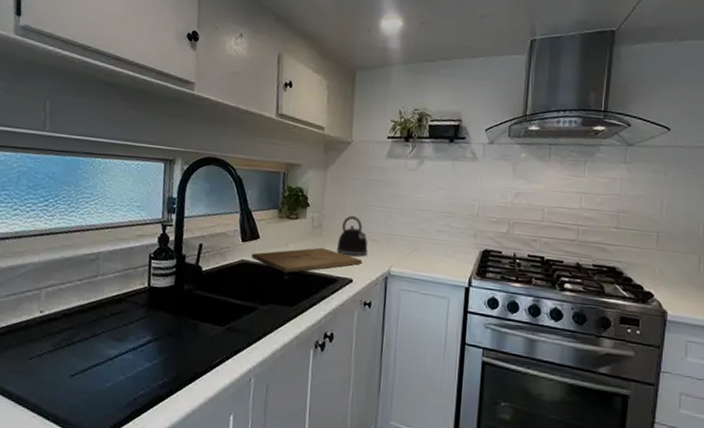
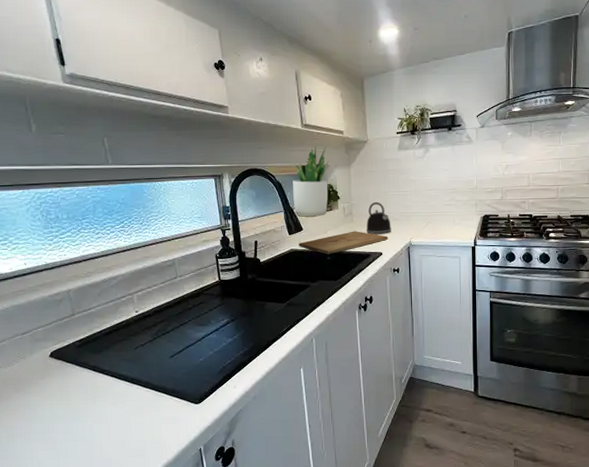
planter: none [253,140,303,225] -> present [293,146,329,217]

